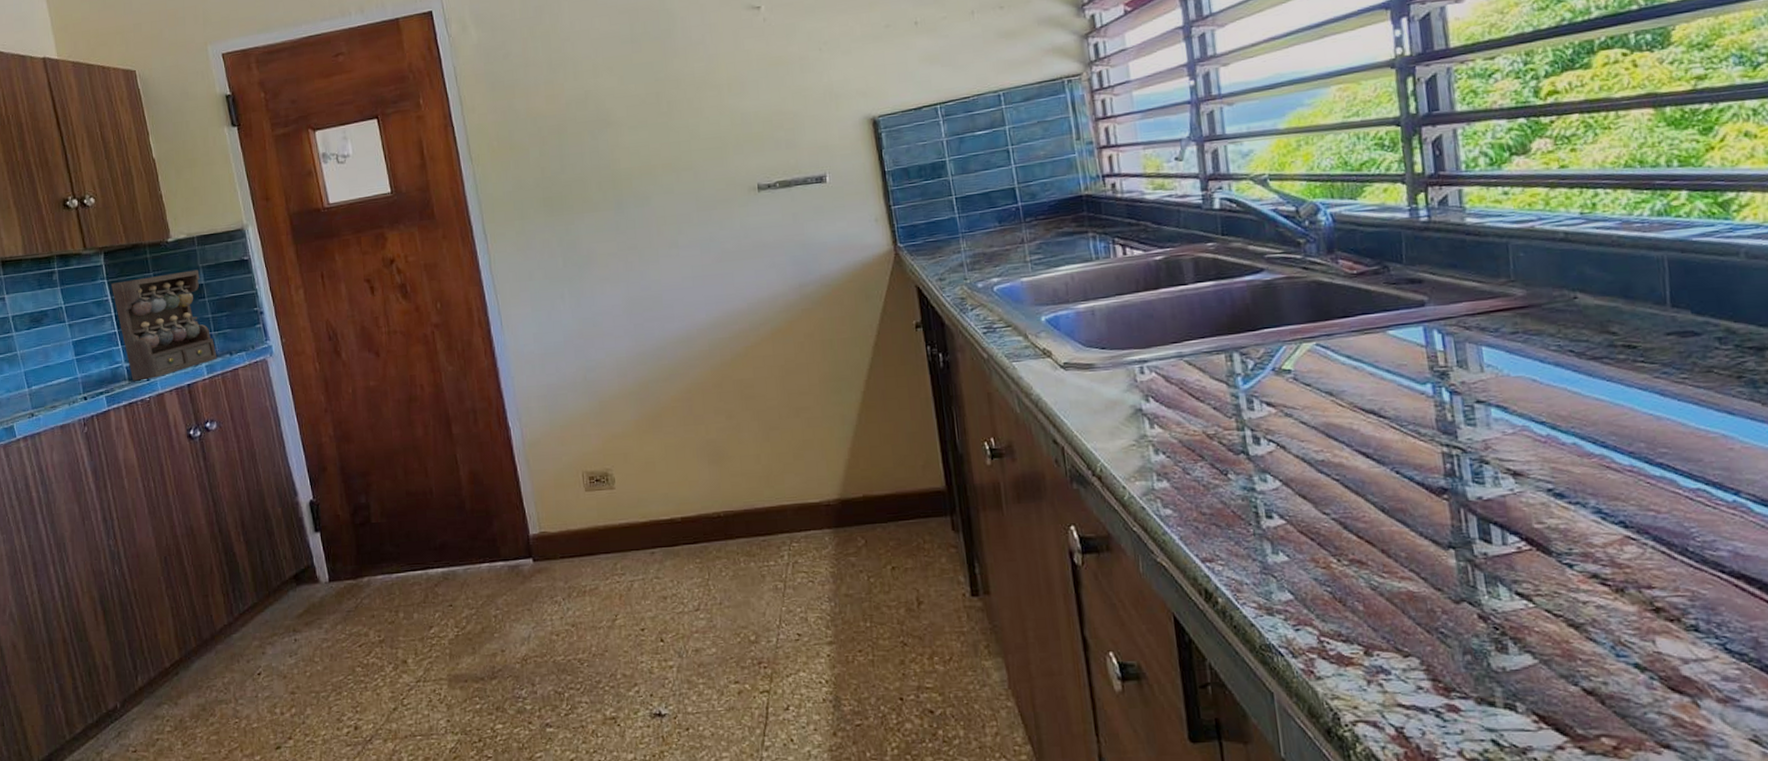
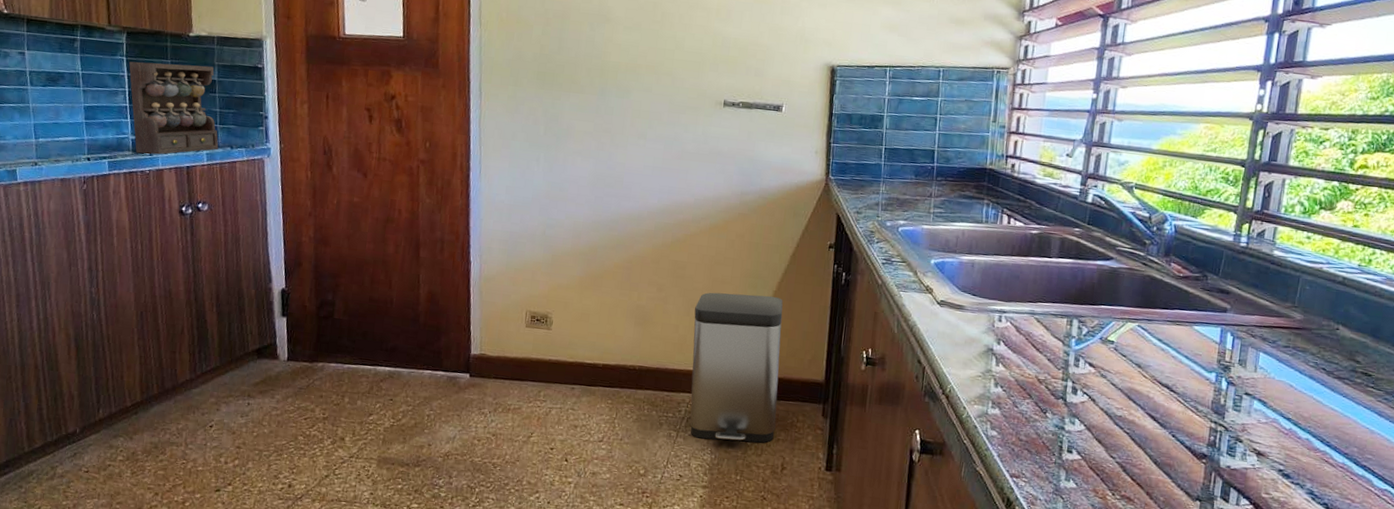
pedal bin: none [774,398,901,585] -> present [690,292,783,443]

